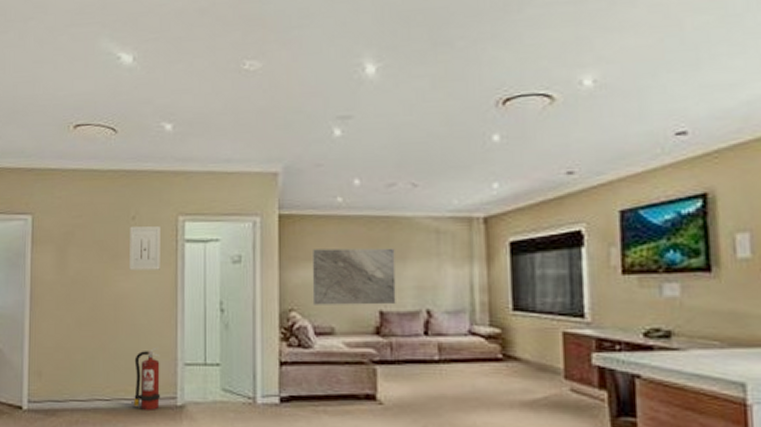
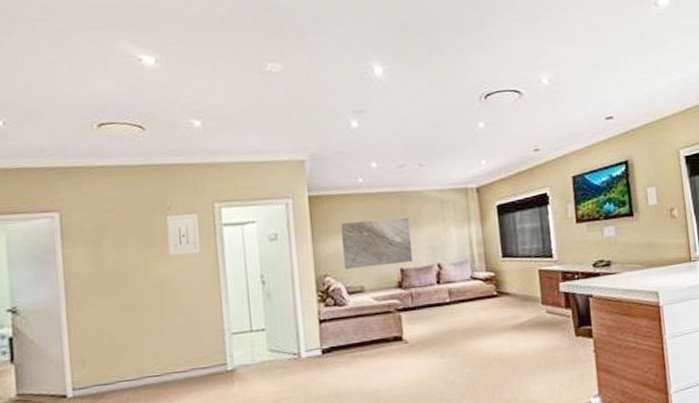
fire extinguisher: present [134,347,160,410] -> none [182,321,211,379]

